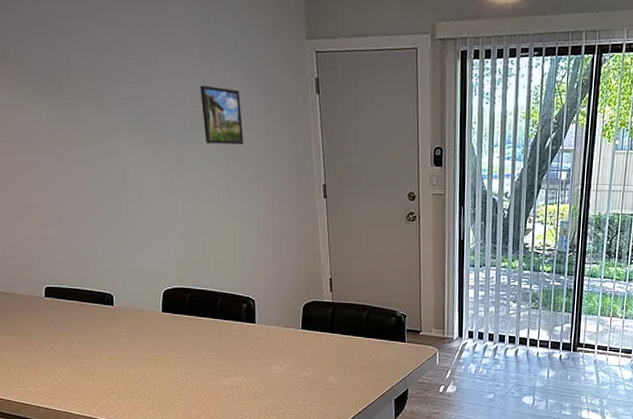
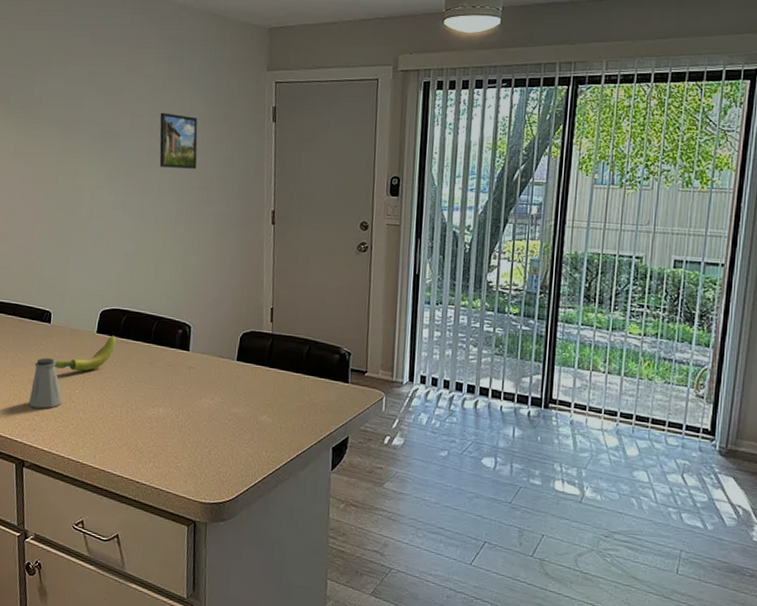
saltshaker: none [102,339,137,387] -> present [28,358,63,409]
banana: none [123,313,182,350] -> present [54,335,116,372]

